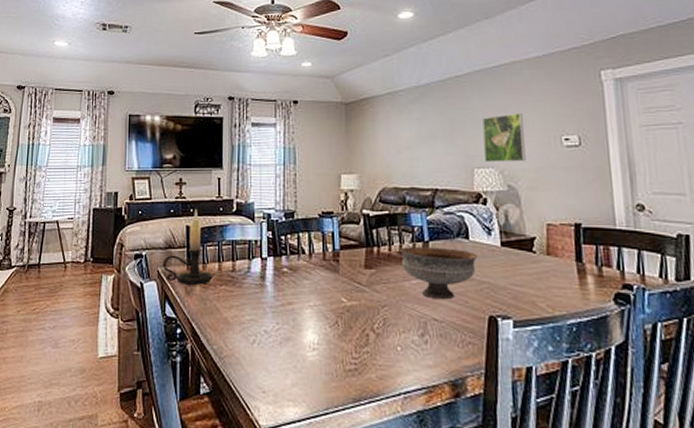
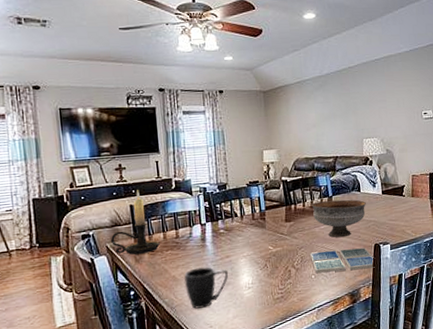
mug: none [236,311,290,365] -> present [183,266,229,309]
drink coaster: none [395,314,490,351] -> present [309,247,375,274]
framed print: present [482,113,526,163] -> none [369,95,398,134]

